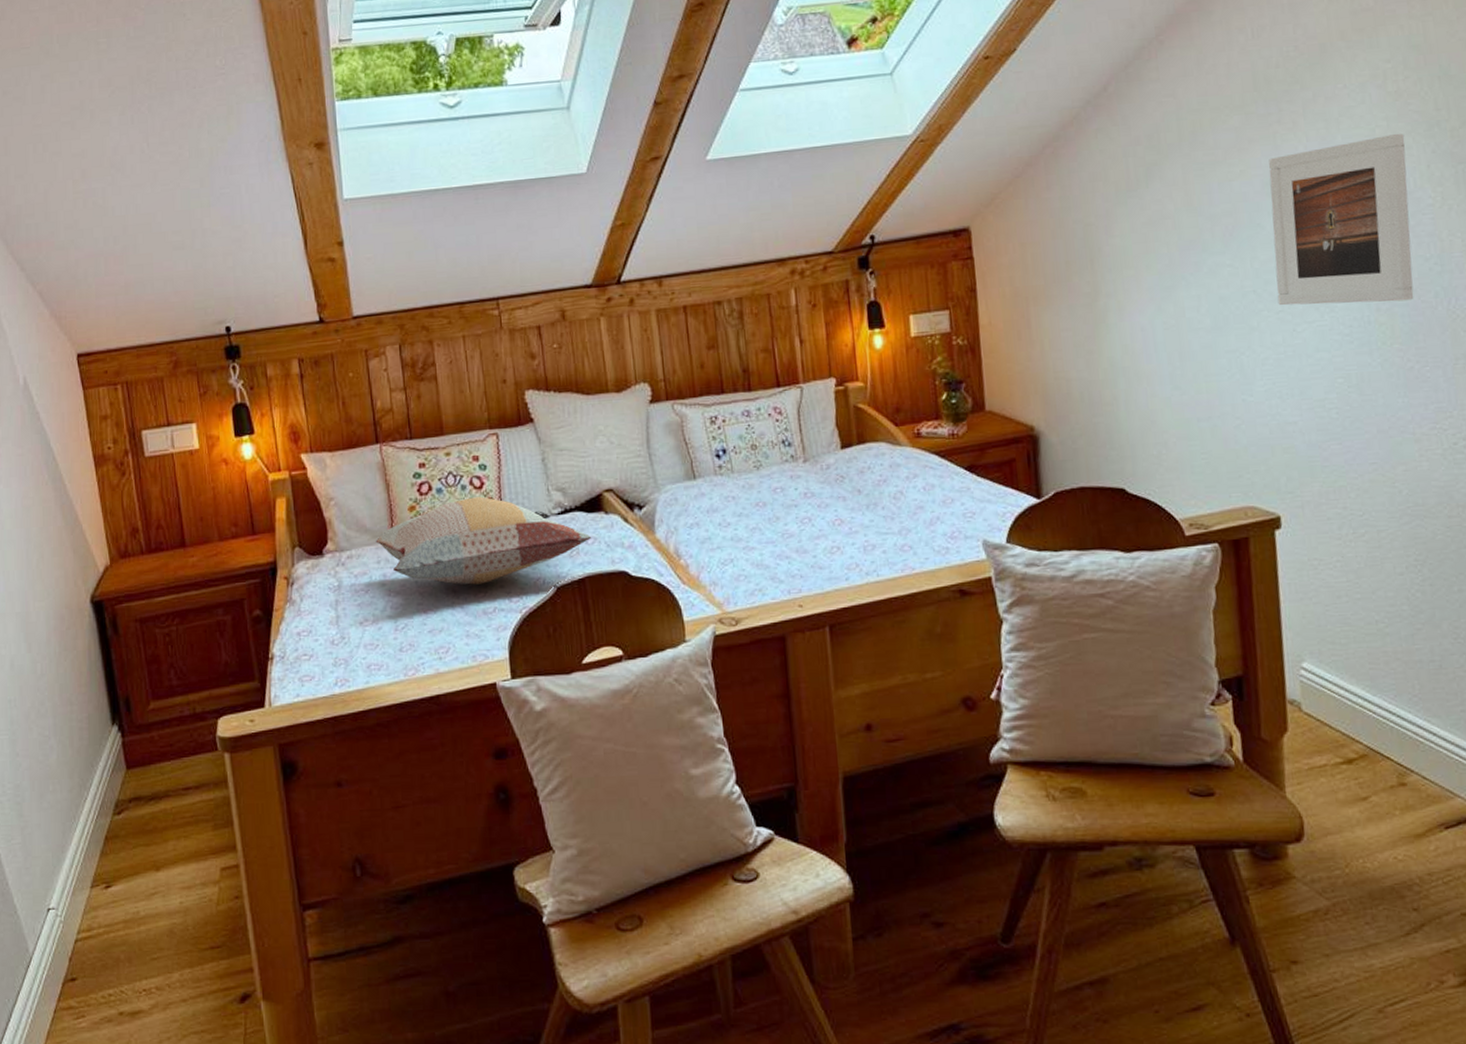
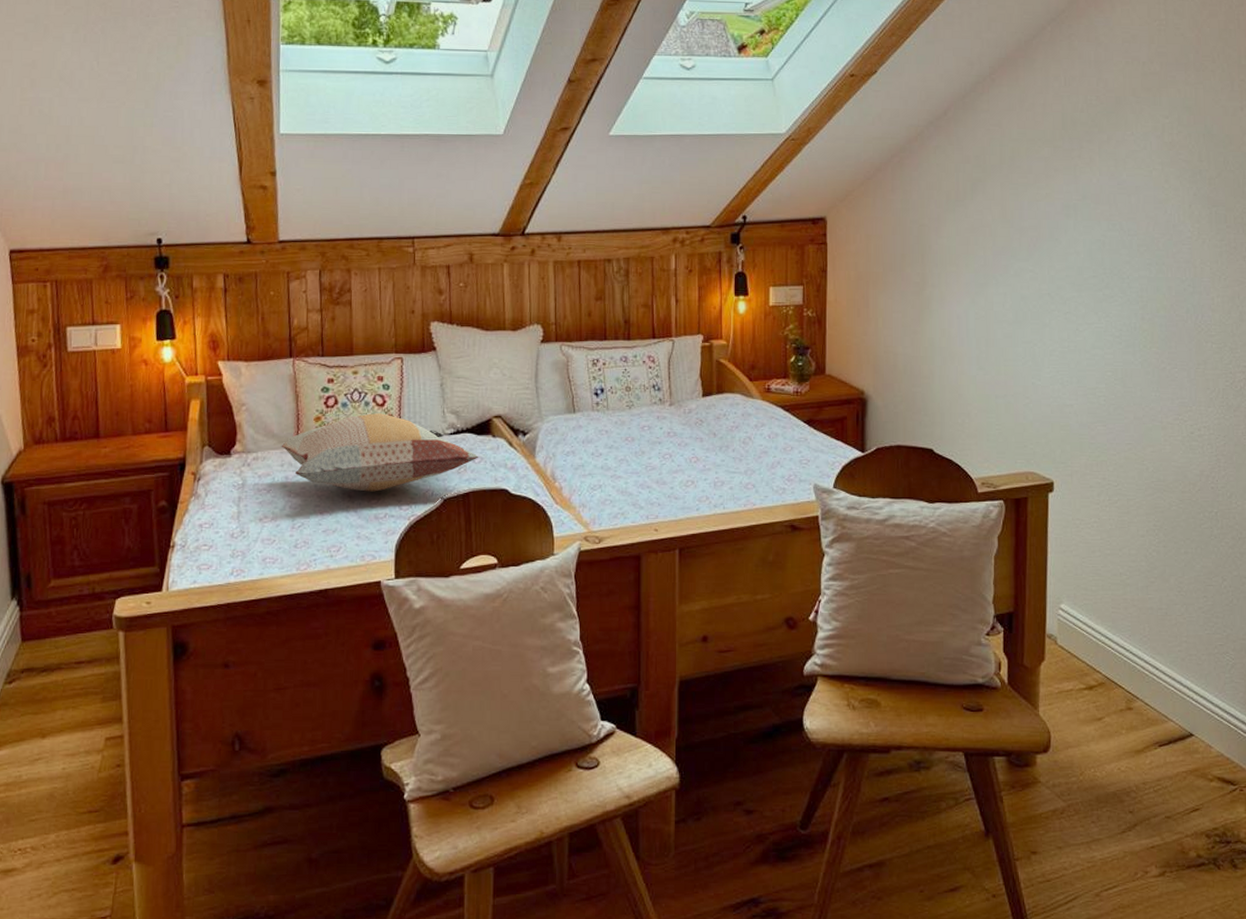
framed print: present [1269,133,1414,306] -> none [1066,176,1174,313]

